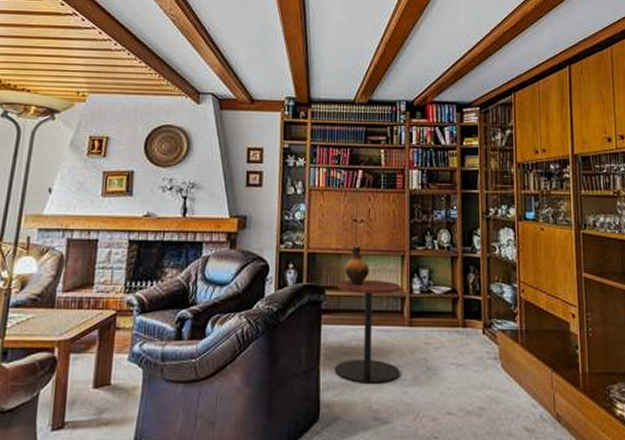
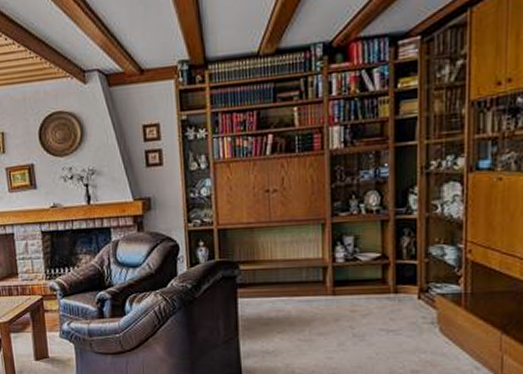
side table: present [334,279,401,384] -> none [252,251,324,351]
ceramic jug: present [345,245,369,285] -> none [259,217,286,258]

